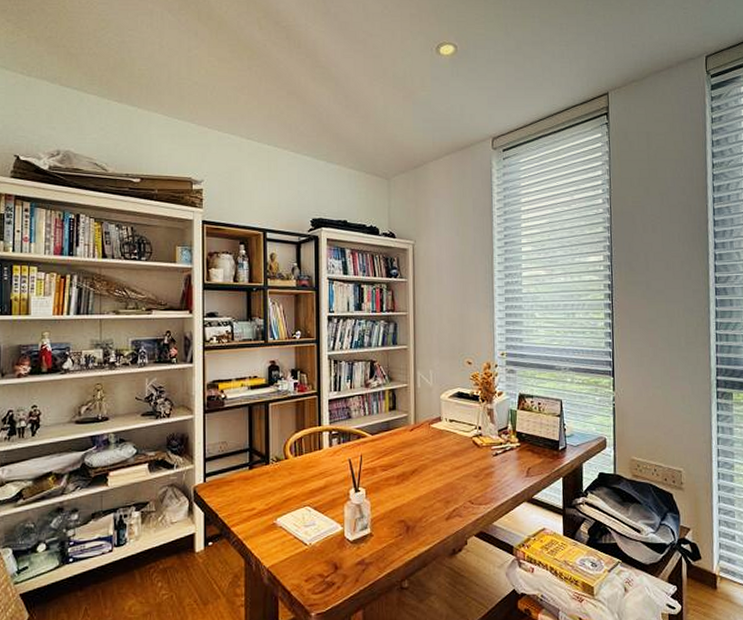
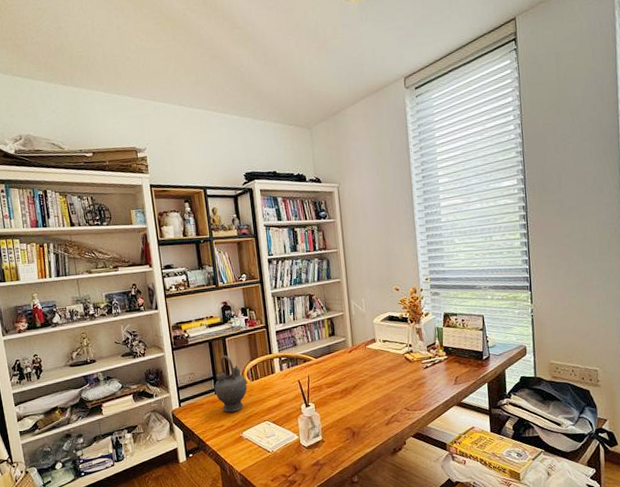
teapot: none [248,423,288,493] -> present [214,355,248,412]

